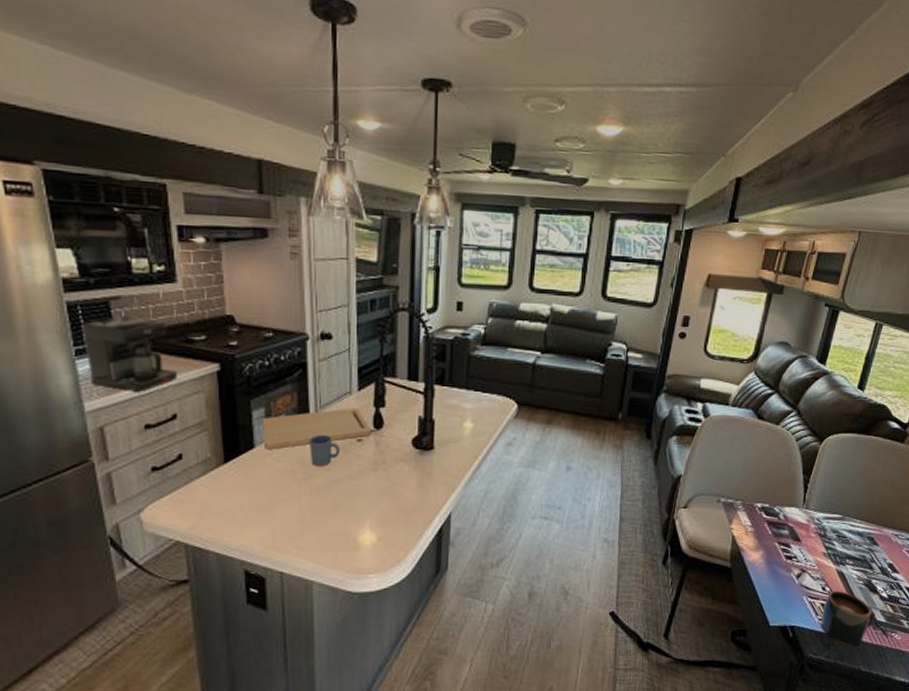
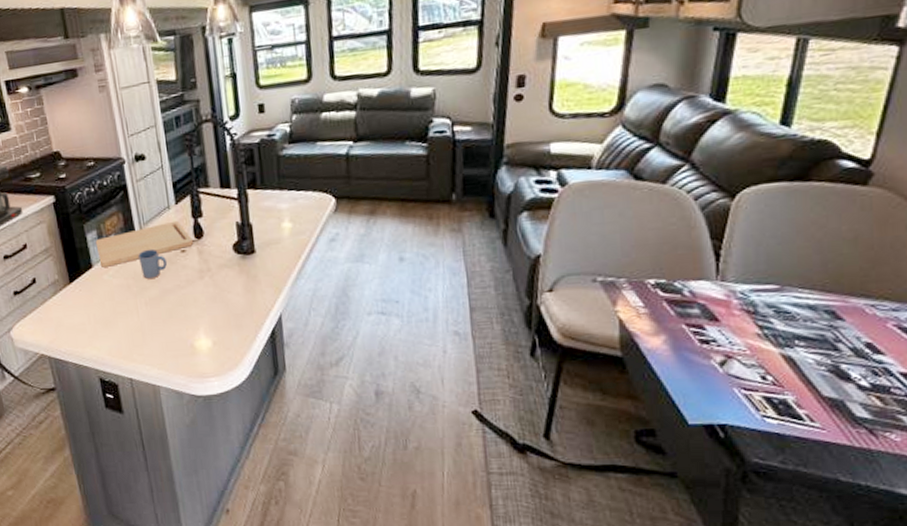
mug: present [820,590,876,647] -> none [765,379,853,450]

